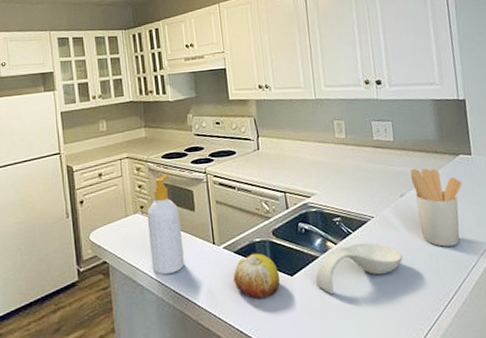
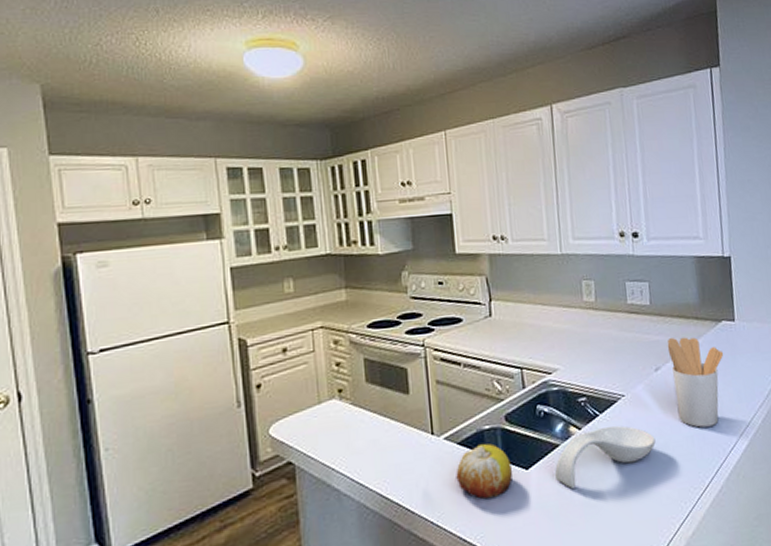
soap bottle: present [147,175,185,275] -> none [346,349,396,475]

